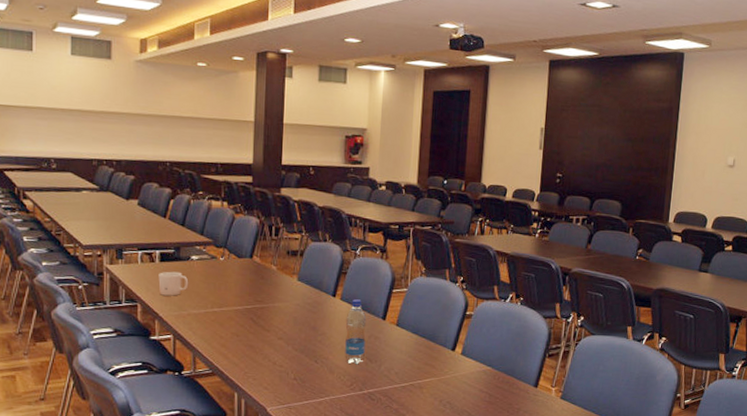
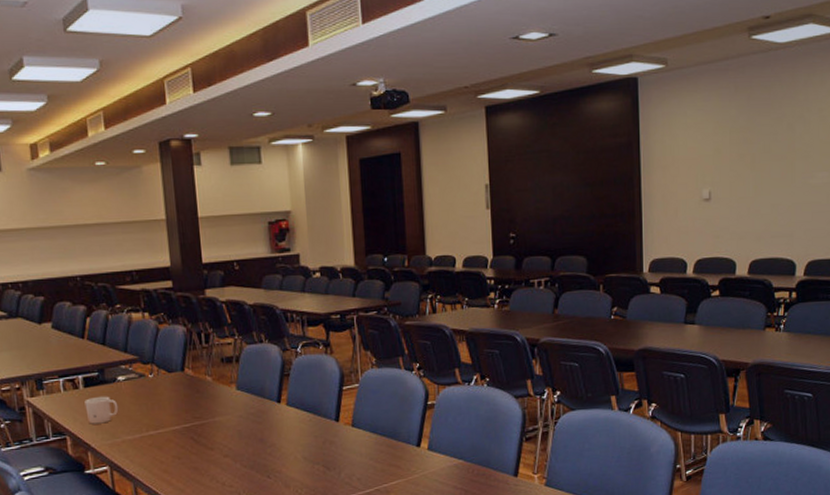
bottle: present [345,299,367,365] -> none [295,402,321,475]

